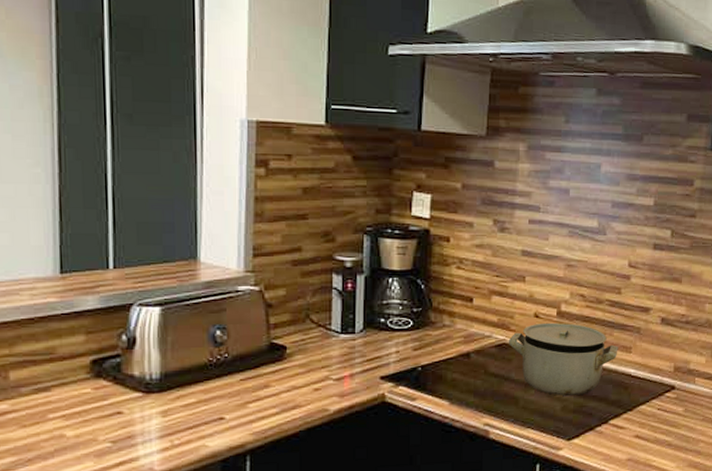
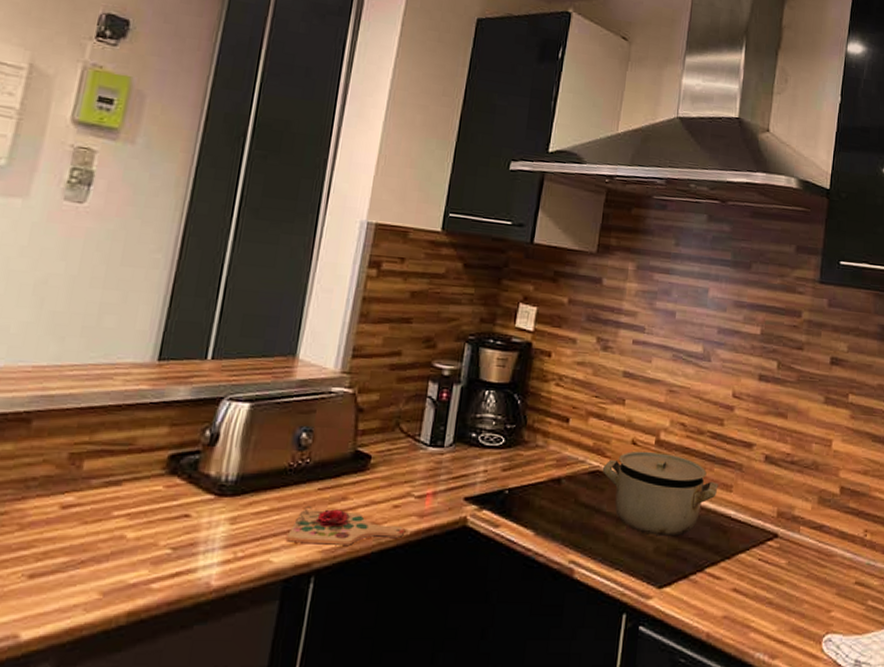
cutting board: none [217,395,327,428] -> present [285,505,405,545]

